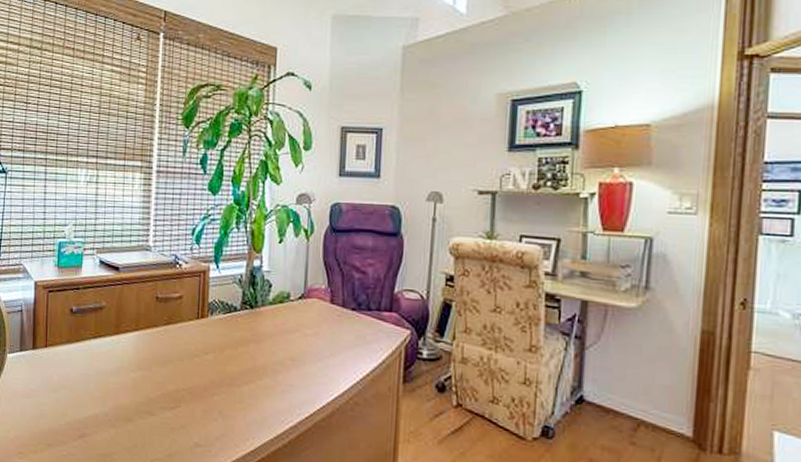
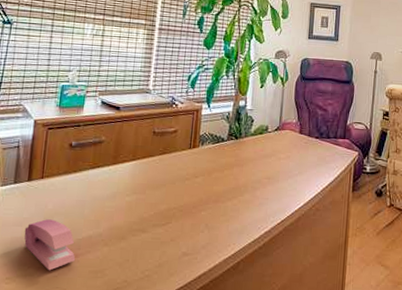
stapler: none [32,392,84,449] -> present [24,219,76,271]

